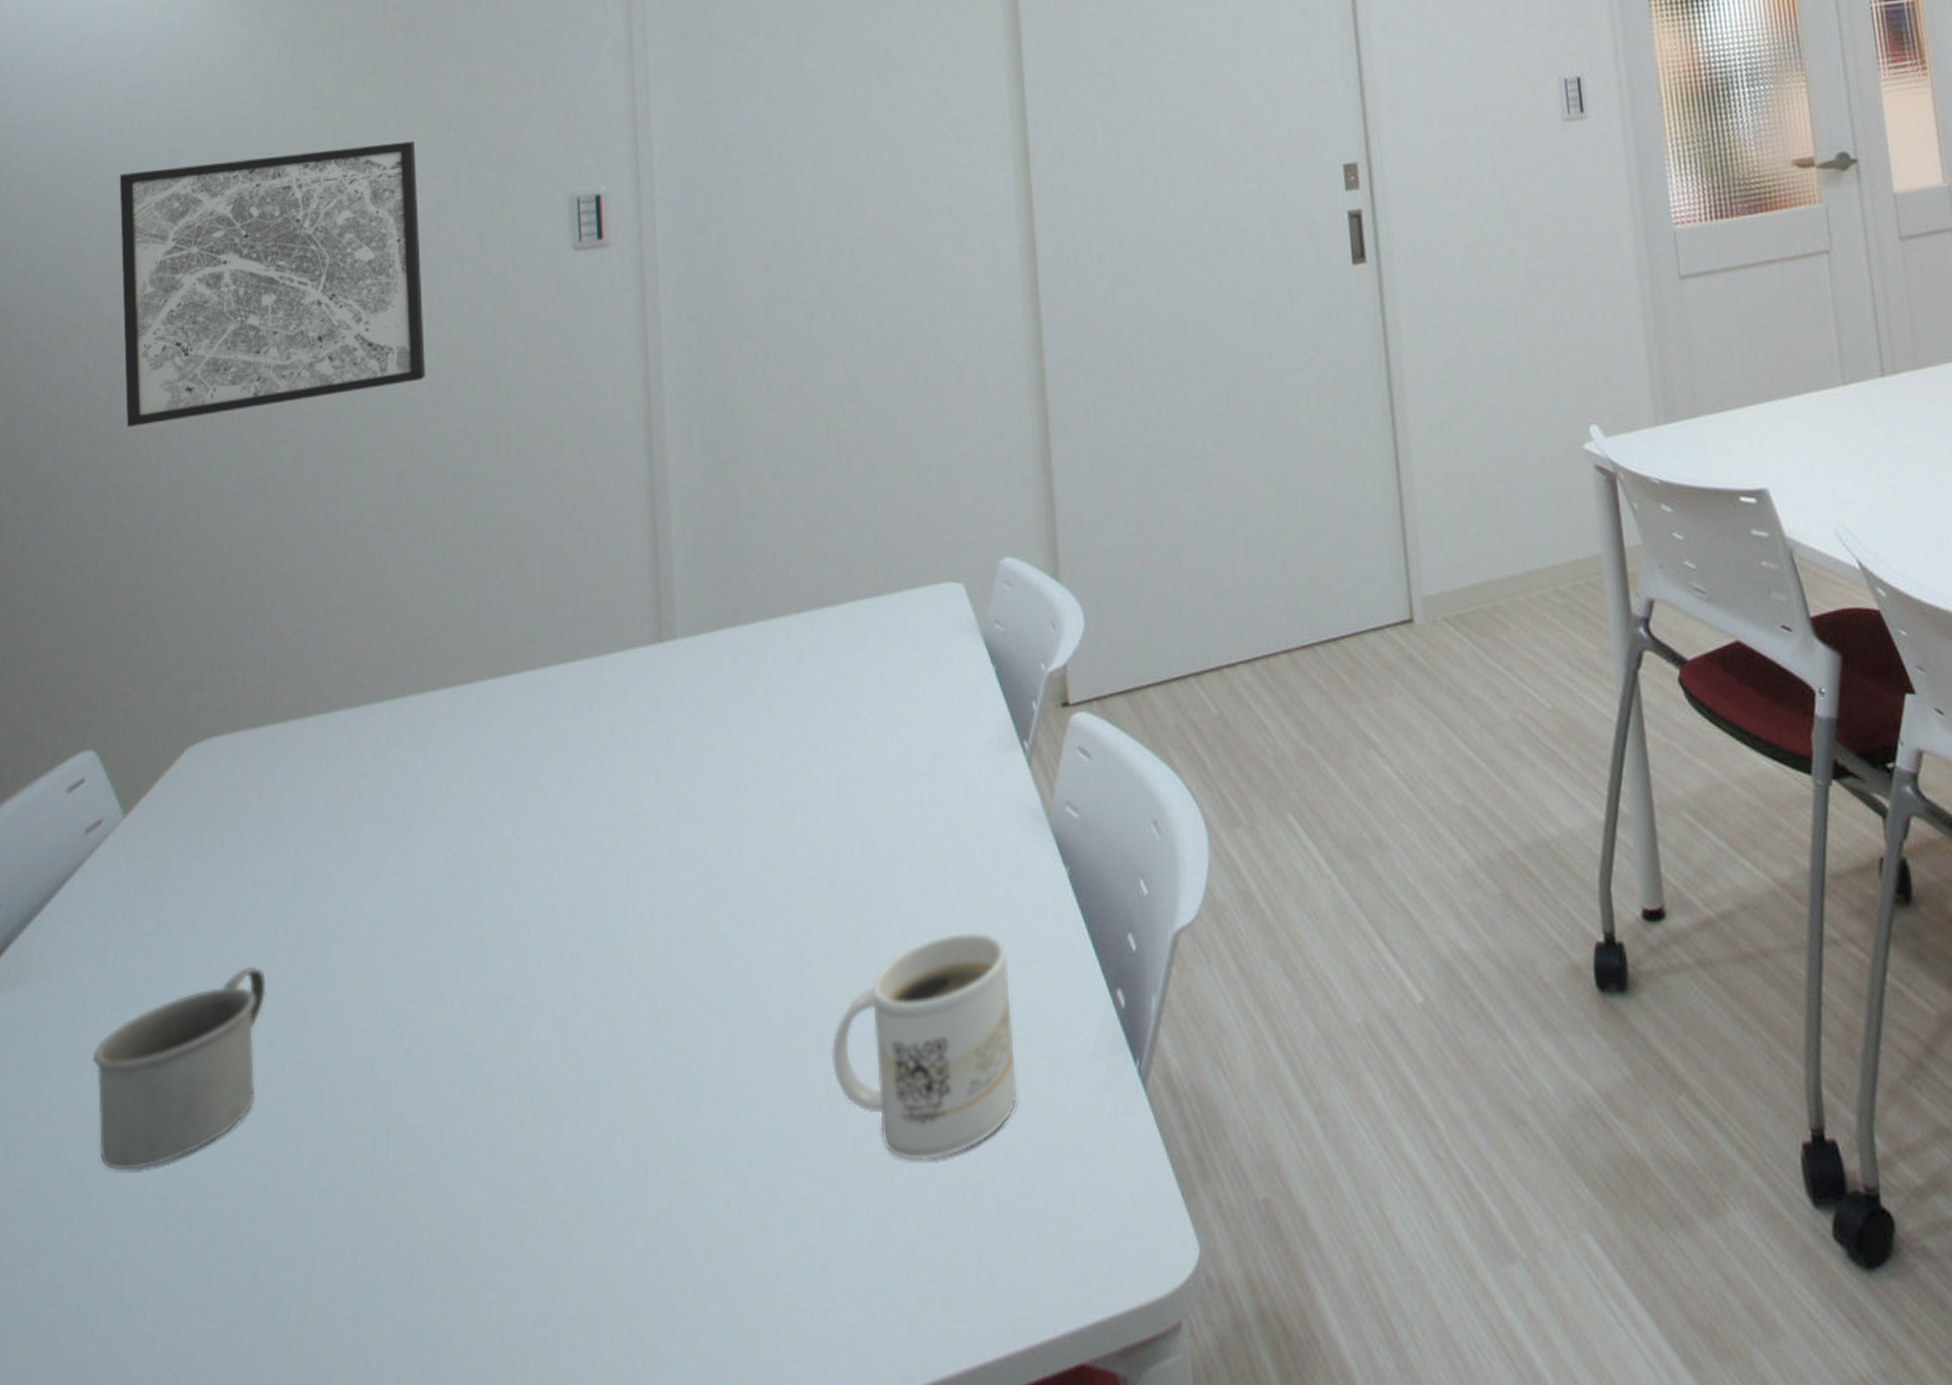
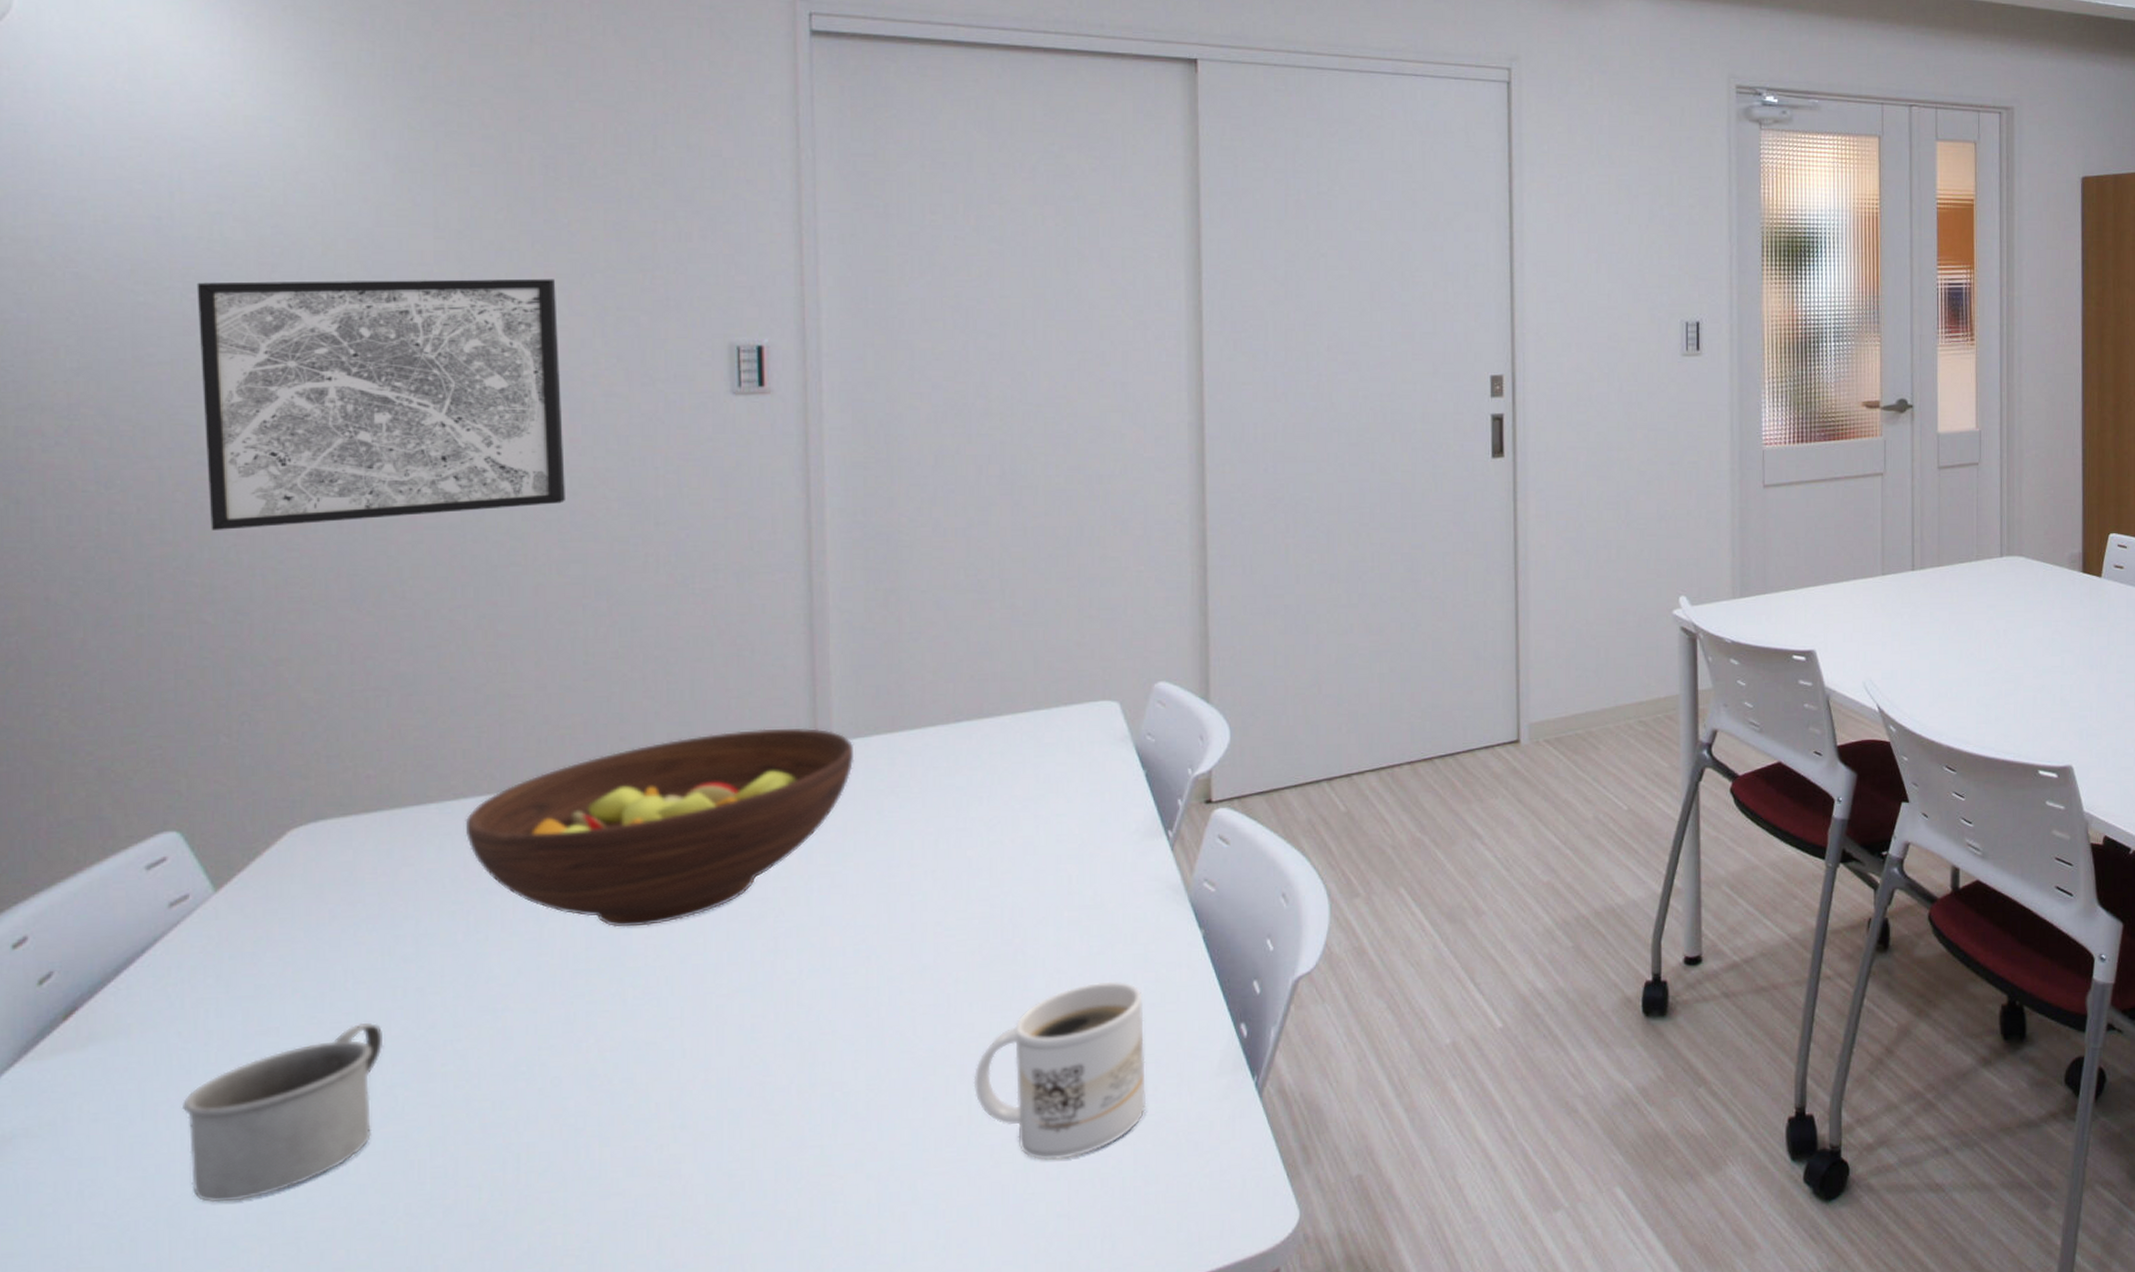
fruit bowl: none [338,623,699,859] -> present [465,728,855,928]

